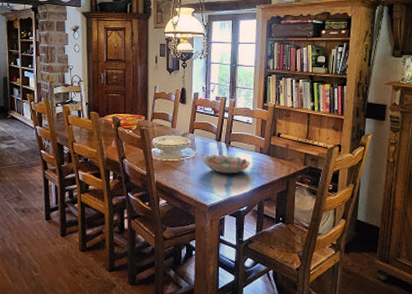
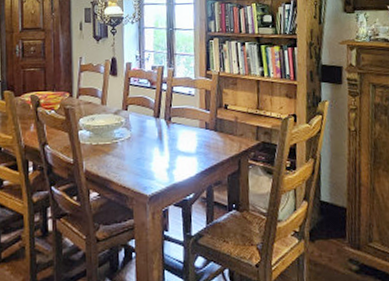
decorative bowl: present [202,154,251,174] -> none [138,132,196,156]

